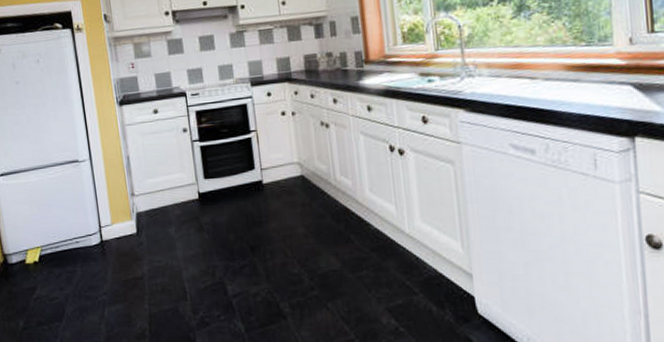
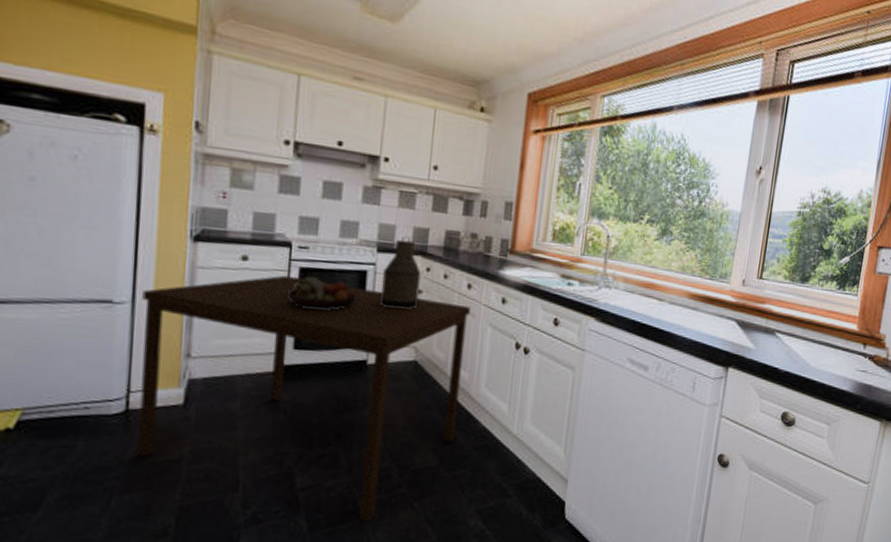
dining table: none [95,119,352,322] -> present [137,275,472,521]
fruit bowl: none [190,116,244,145] -> present [286,276,357,311]
milk can: none [259,68,295,133] -> present [380,236,422,310]

